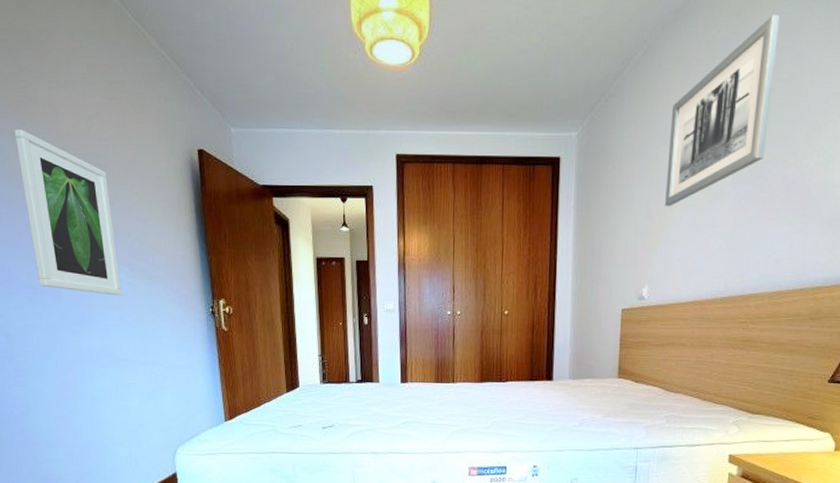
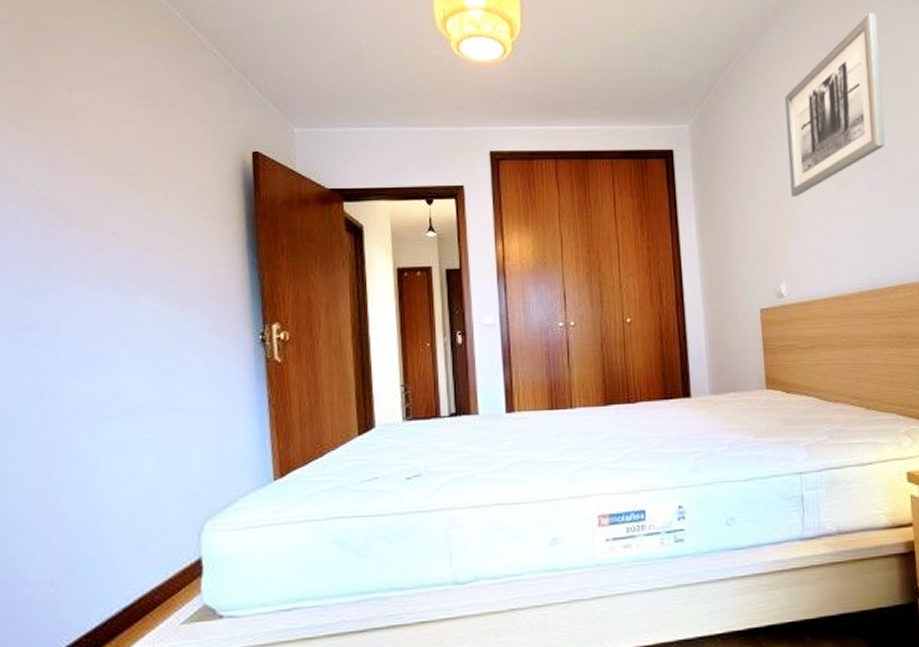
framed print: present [14,129,122,296] -> none [17,135,143,326]

